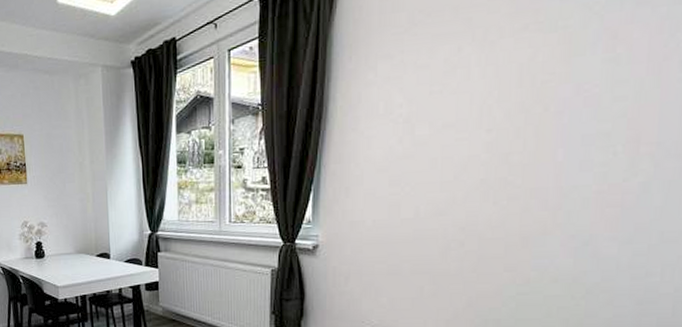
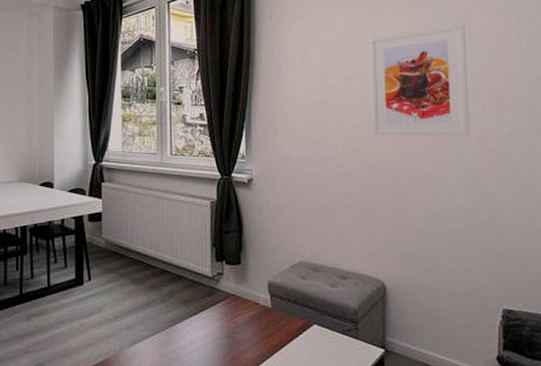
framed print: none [465,47,607,194] -> present [369,23,470,136]

